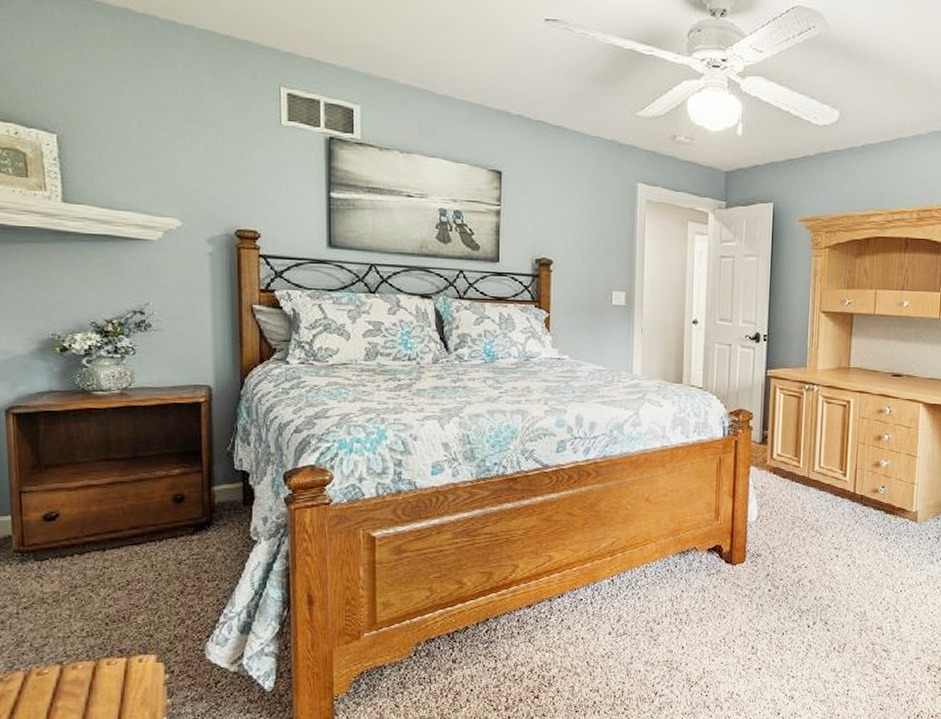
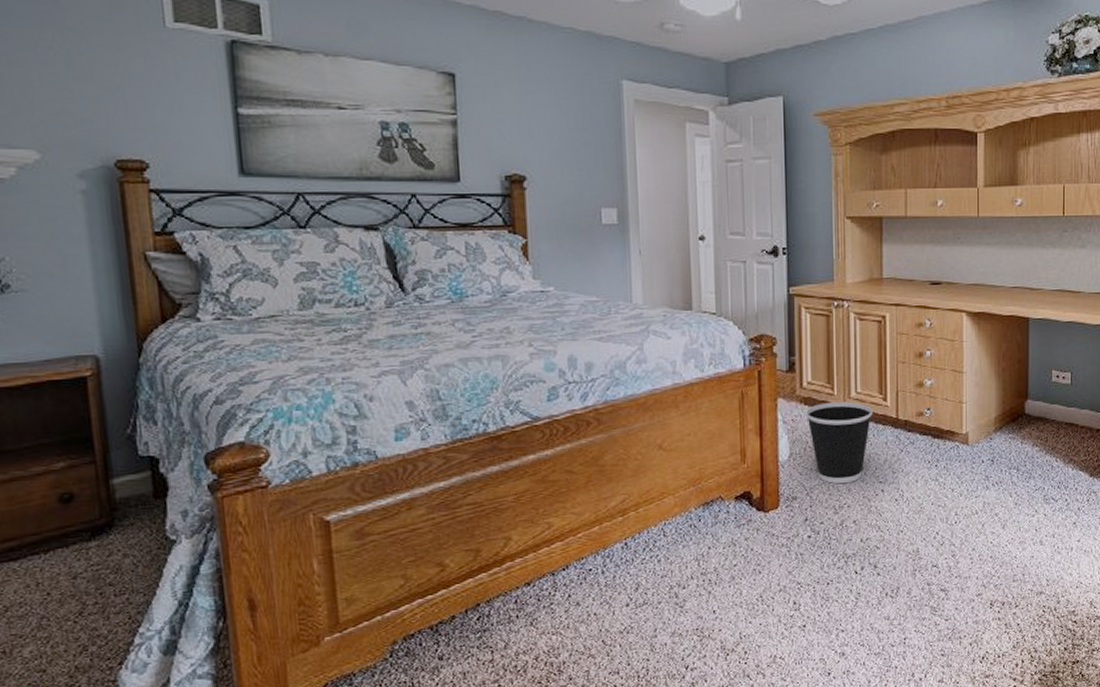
wastebasket: none [773,473,833,547] -> present [805,401,873,484]

